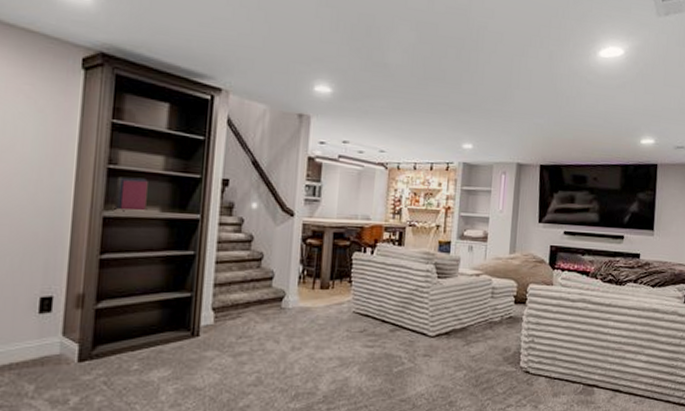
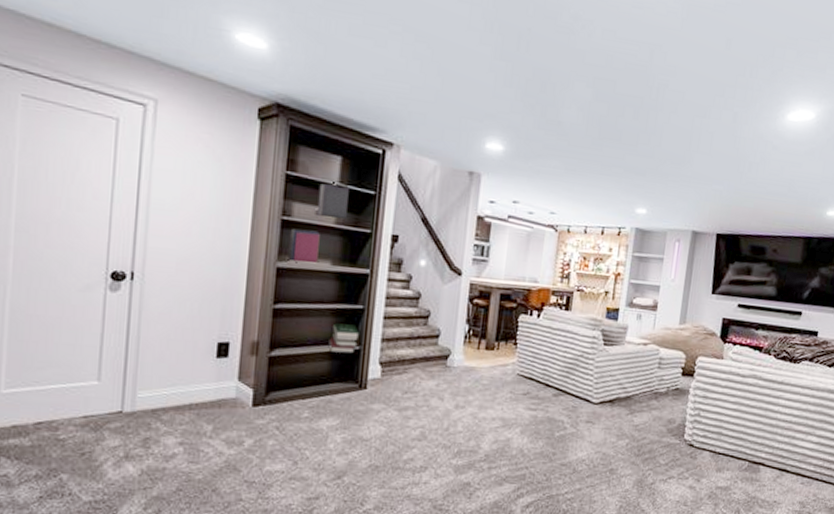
books: none [141,131,178,166] -> present [313,184,349,220]
books: none [158,271,192,301] -> present [328,323,360,354]

